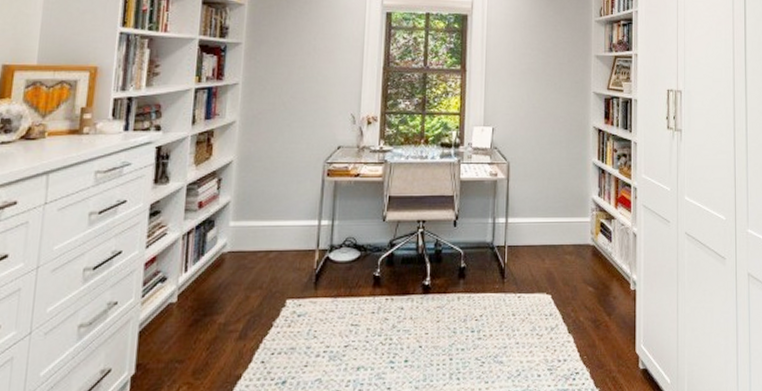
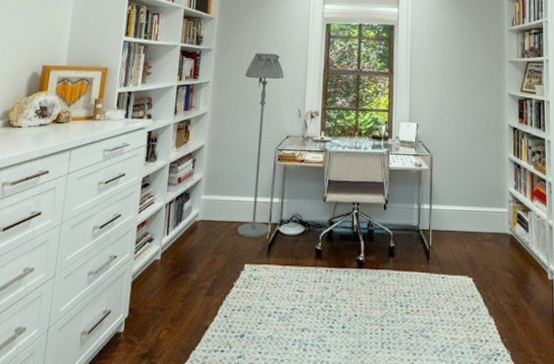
floor lamp: none [277,47,335,268] -> present [237,53,285,238]

